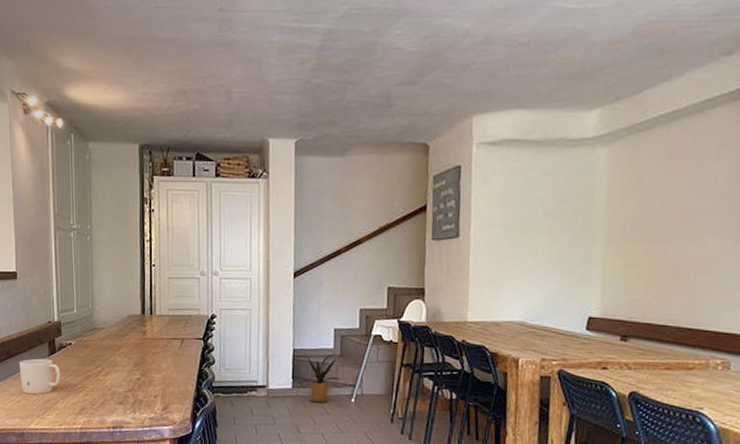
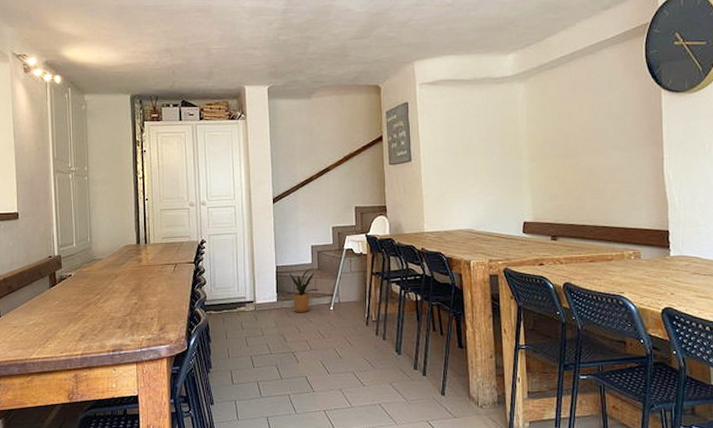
mug: present [19,358,61,395] -> none [21,291,62,326]

